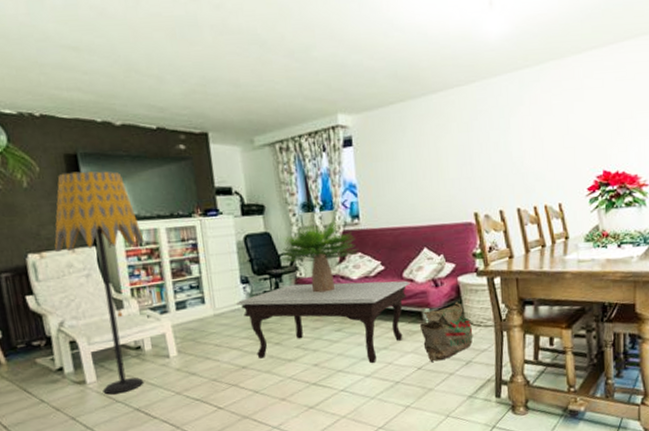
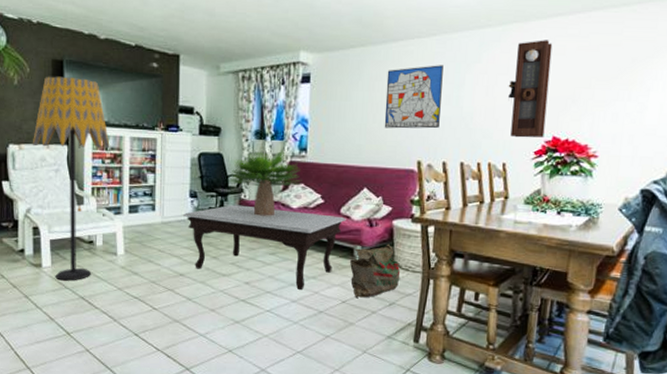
wall art: none [431,112,491,184] -> present [384,65,444,129]
pendulum clock: none [553,74,595,177] -> present [508,40,553,138]

